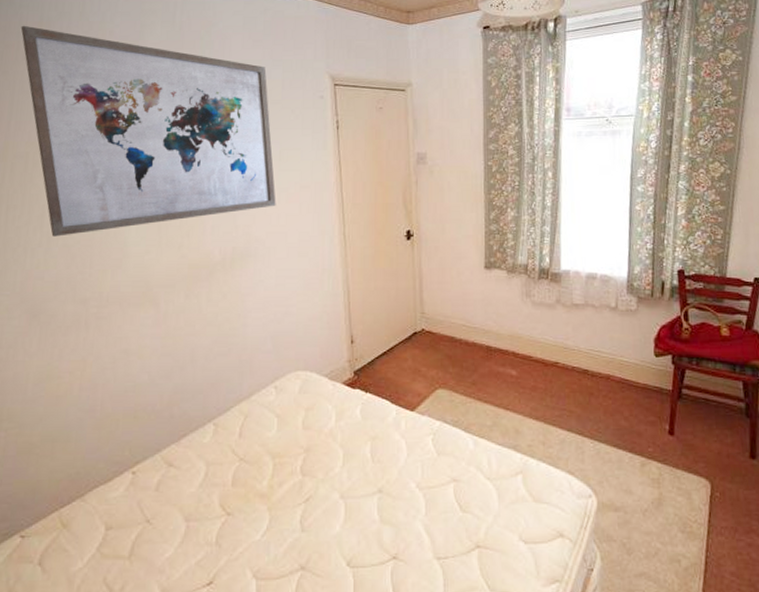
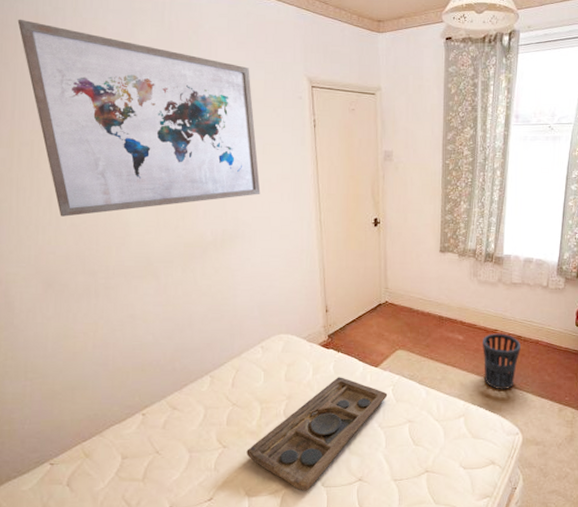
decorative tray: none [255,424,427,573] -> present [246,377,388,491]
wastebasket: none [541,367,588,439] -> present [483,333,521,390]

